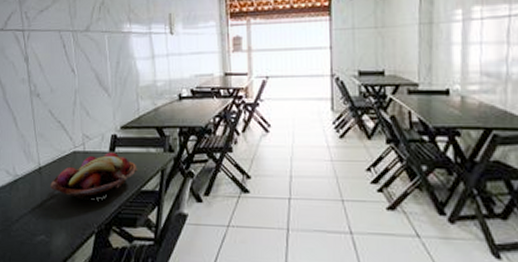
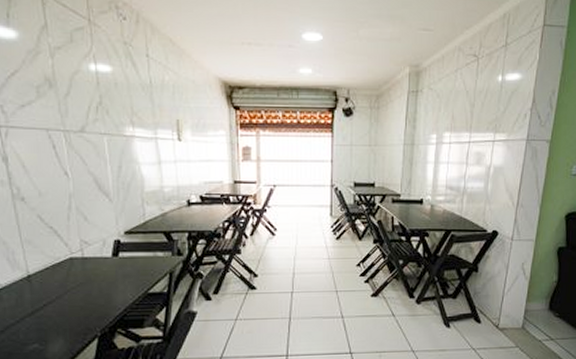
fruit basket: present [50,152,139,200] -> none [43,257,145,305]

